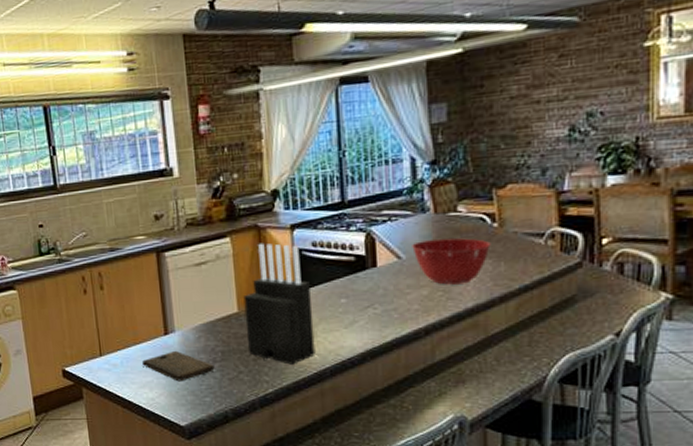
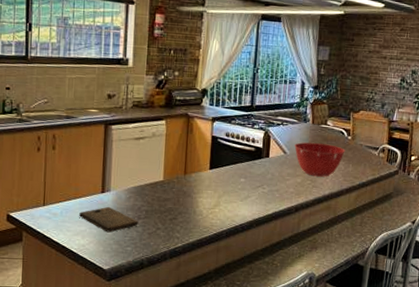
knife block: present [243,243,315,365] -> none [167,128,220,226]

